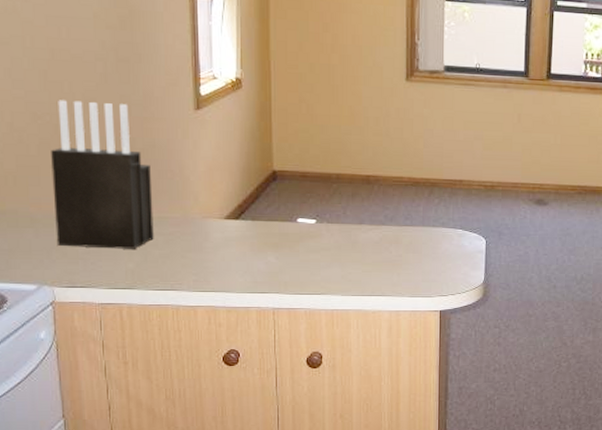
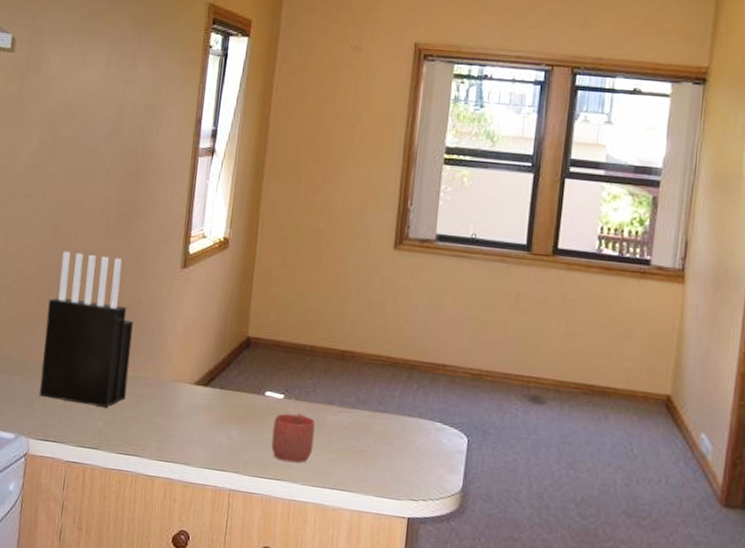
mug: none [309,235,349,278] -> present [271,413,316,464]

